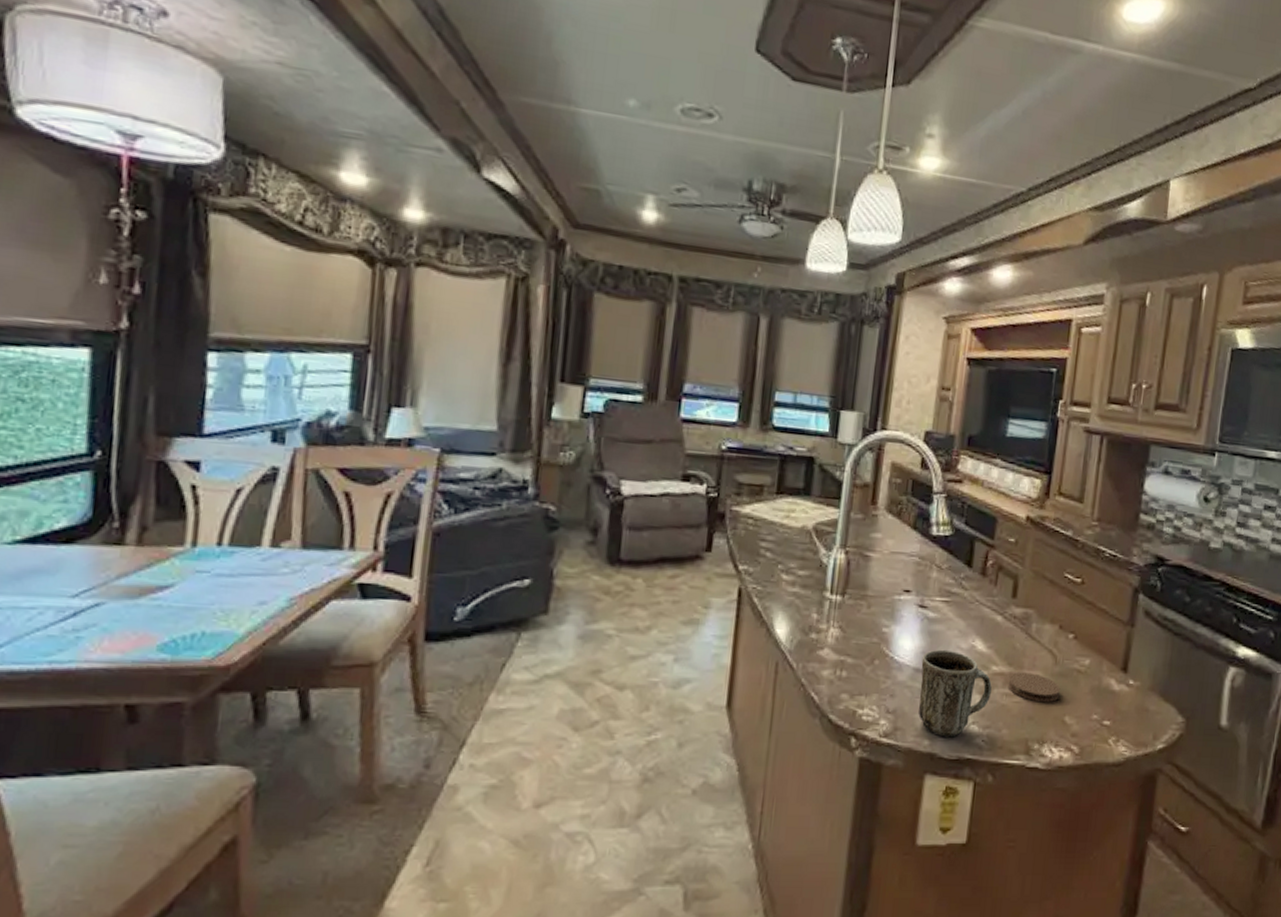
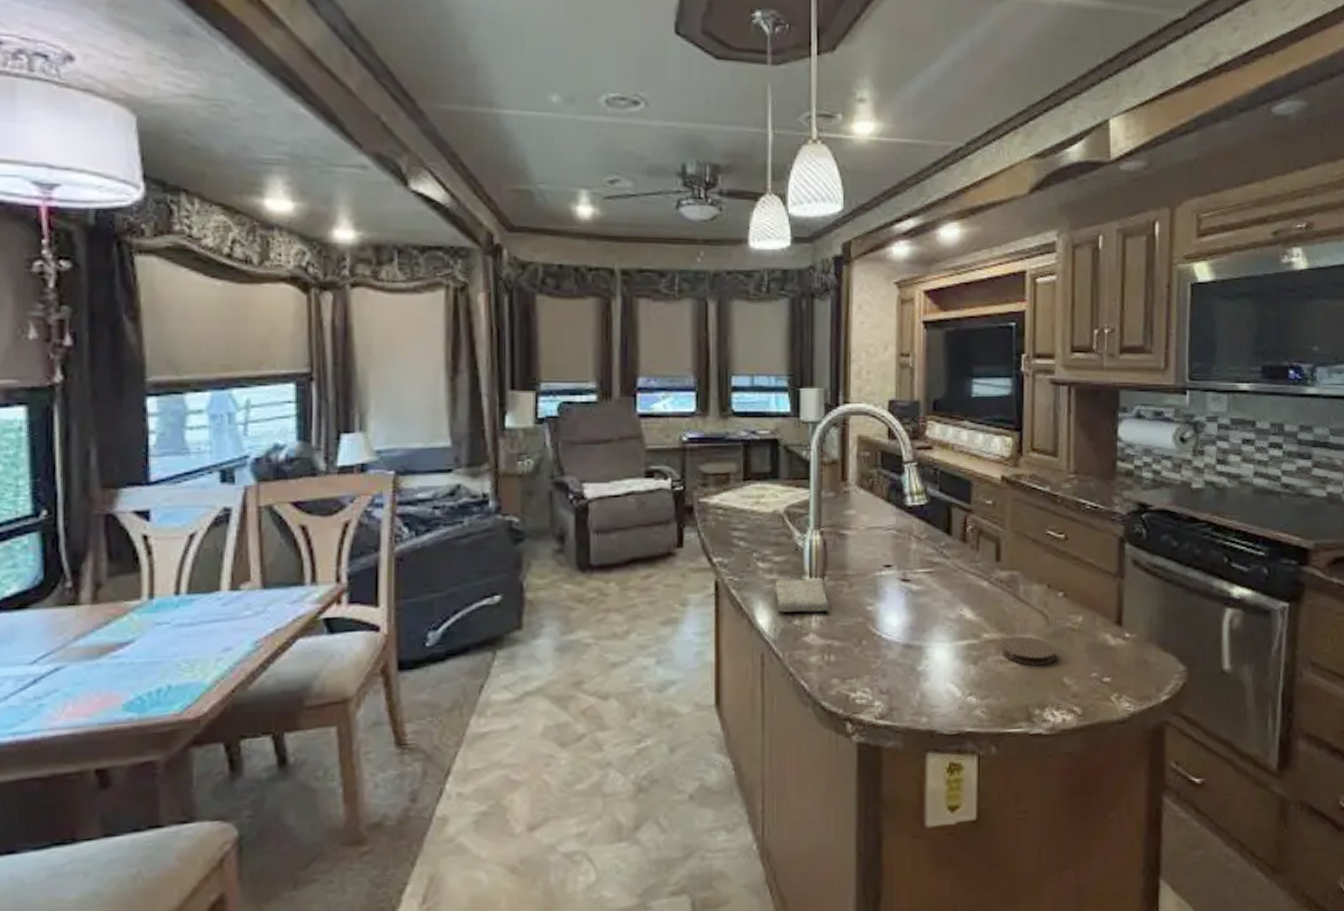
washcloth: none [795,592,847,629] -> present [775,578,830,613]
mug: present [918,649,992,738] -> none [910,622,985,713]

